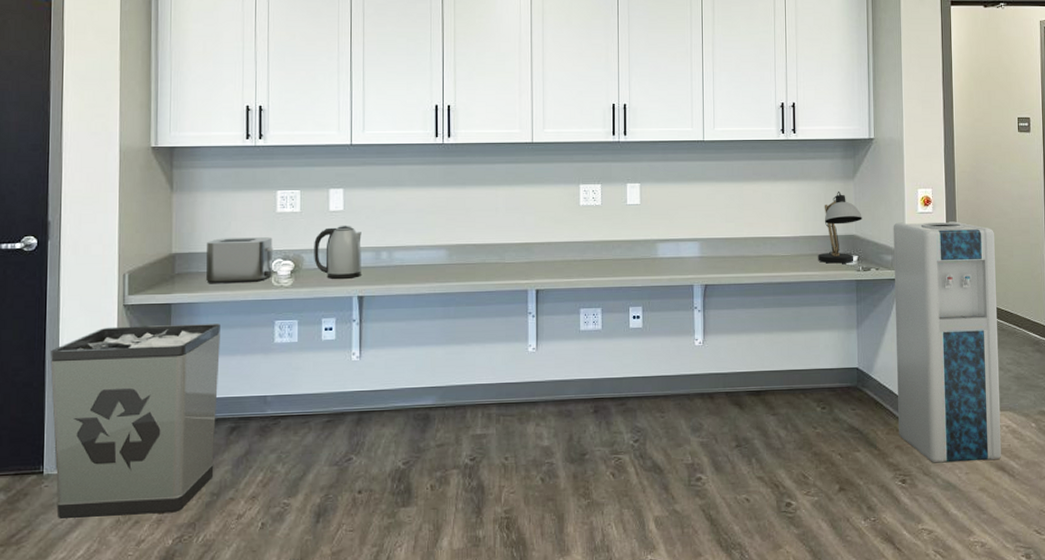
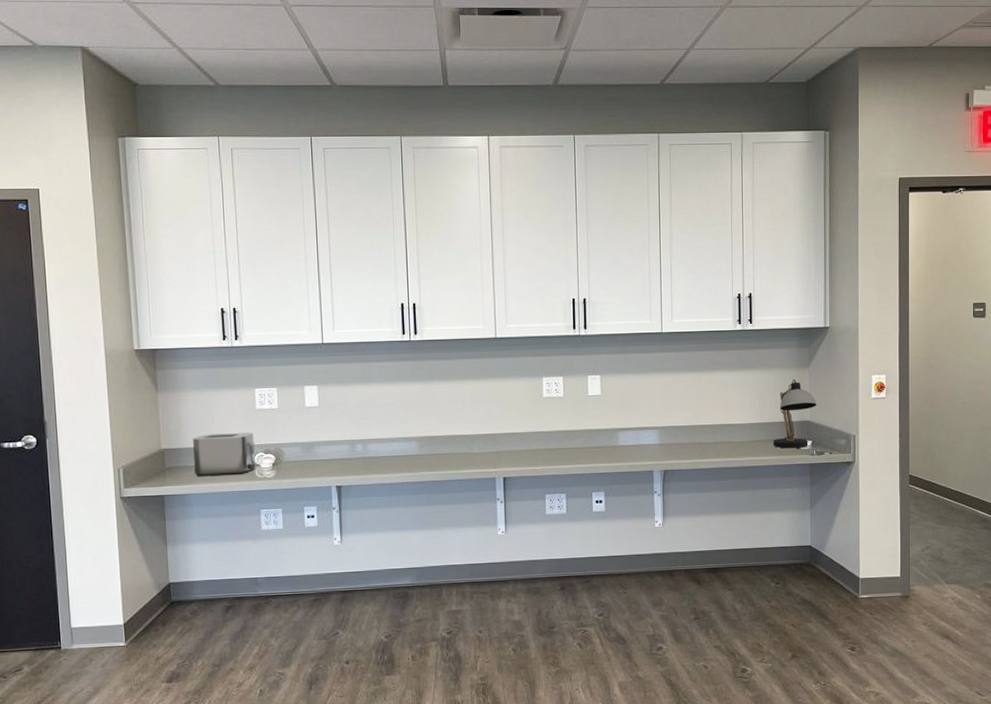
recycling bin: present [50,324,220,518] -> none [58,513,214,687]
kettle: present [314,225,361,280] -> none [293,420,338,471]
water cooler: present [893,221,1002,463] -> none [846,406,947,632]

